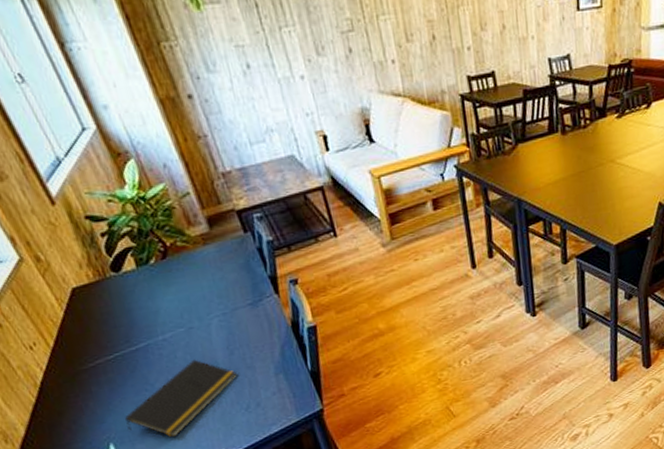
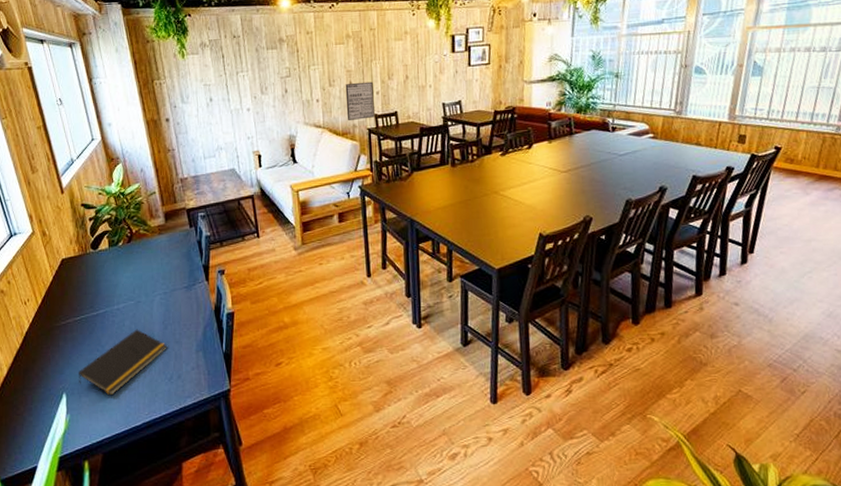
wall art: none [427,34,467,85] -> present [345,81,375,120]

